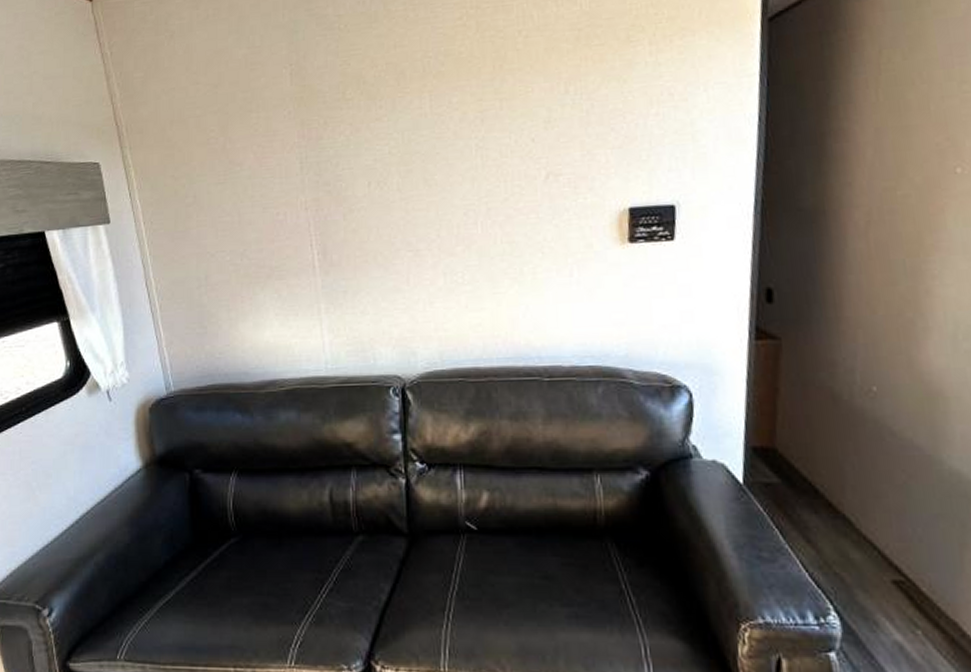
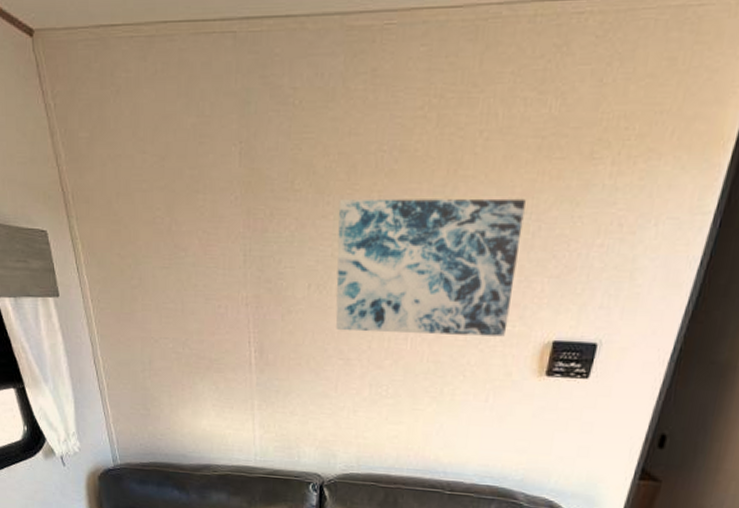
wall art: none [391,82,579,223] -> present [335,198,526,337]

